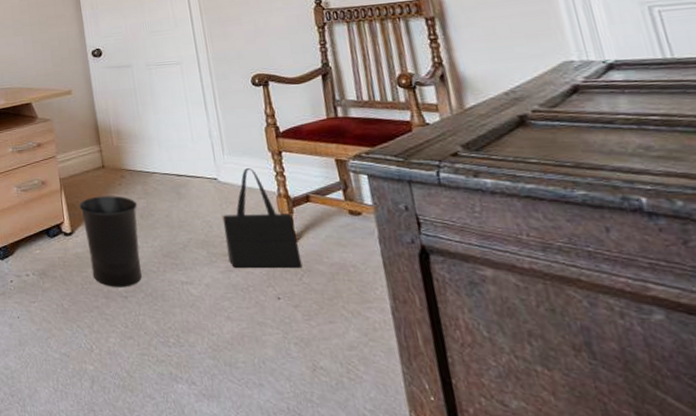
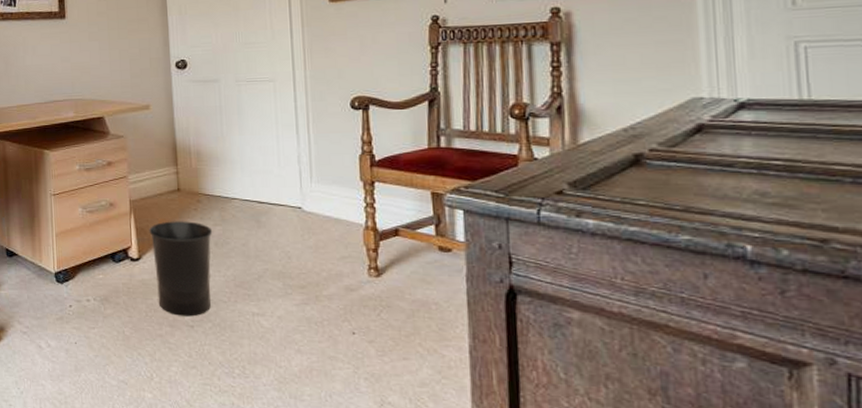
tote bag: present [222,167,303,268] -> none [302,197,383,303]

